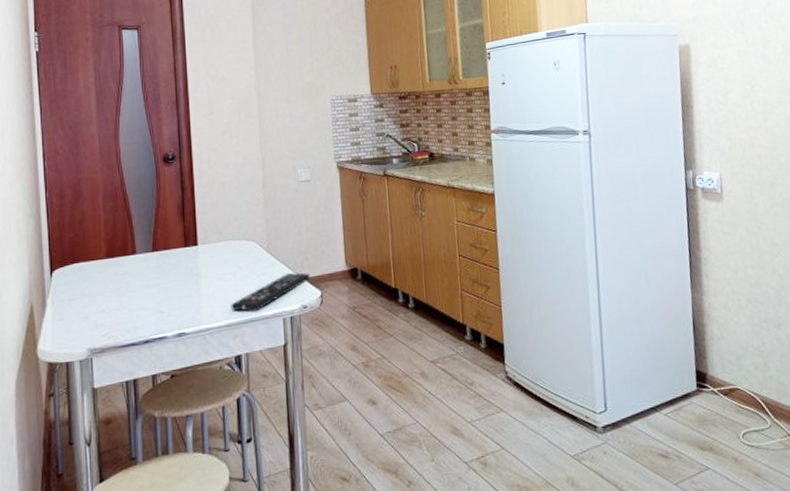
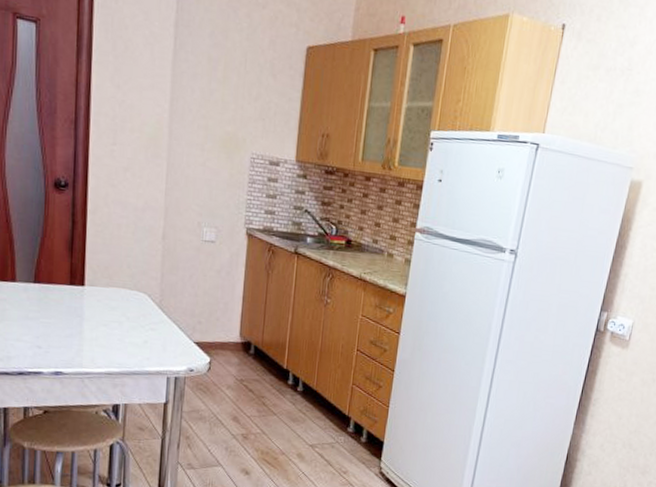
remote control: present [231,273,310,312] -> none [113,334,201,365]

